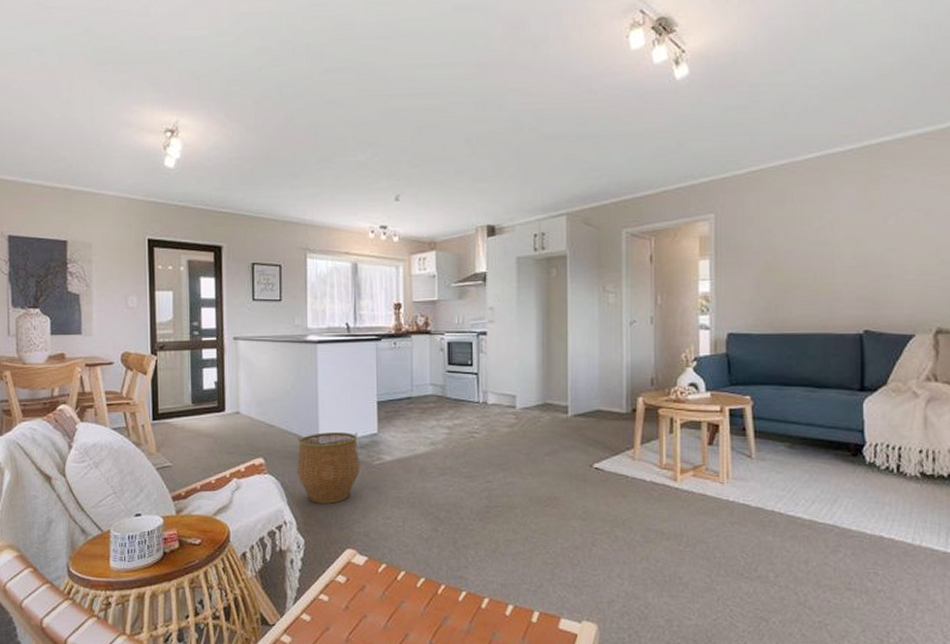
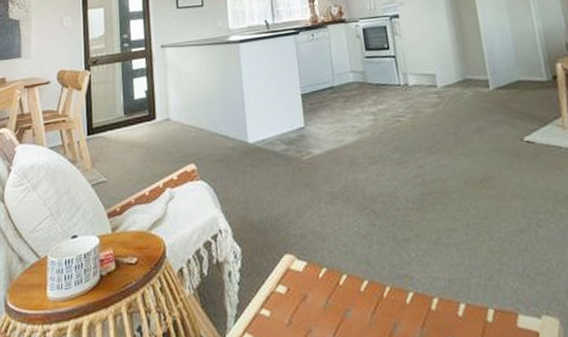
basket: present [297,432,361,504] -> none [227,128,291,207]

